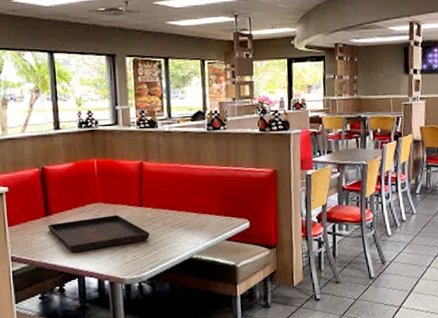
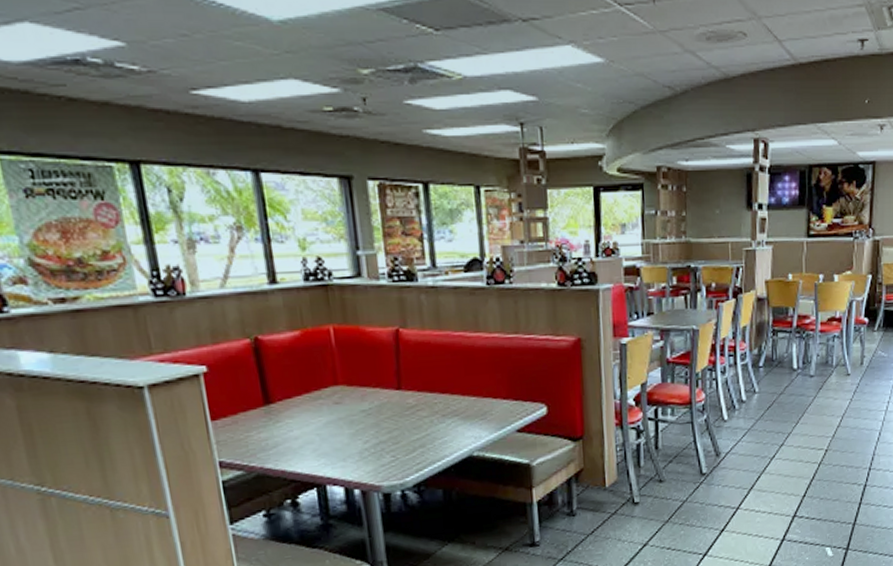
serving tray: present [47,214,150,253] -> none [268,400,414,454]

